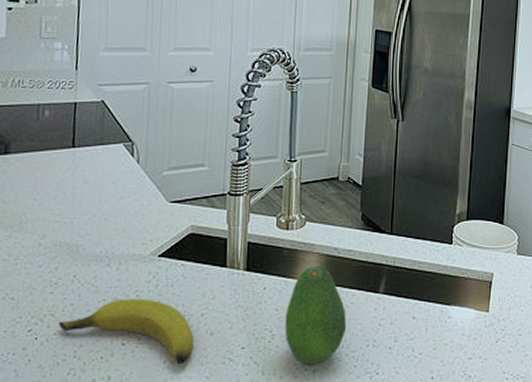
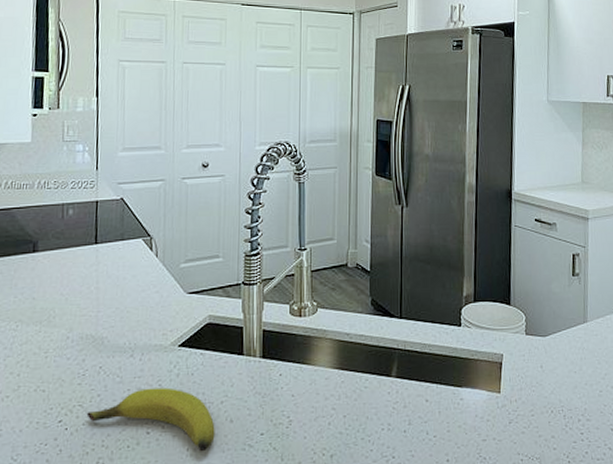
fruit: present [284,265,346,366] -> none [301,351,360,450]

